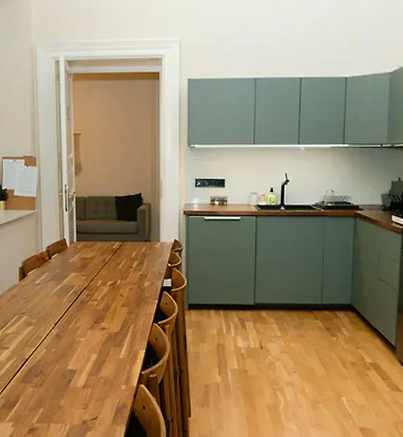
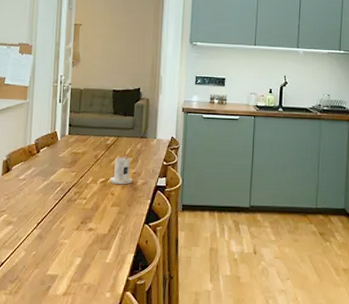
candle: none [119,258,140,287] -> present [110,155,133,185]

